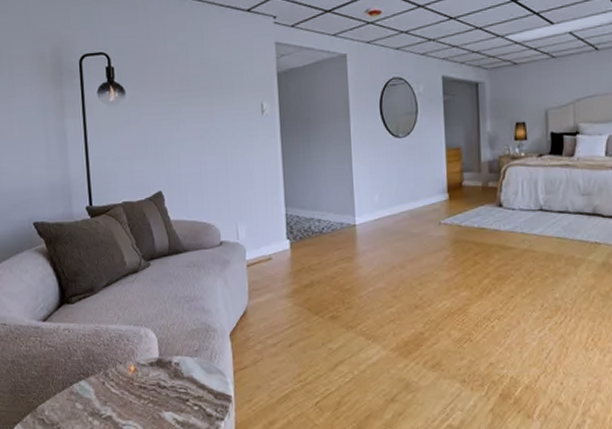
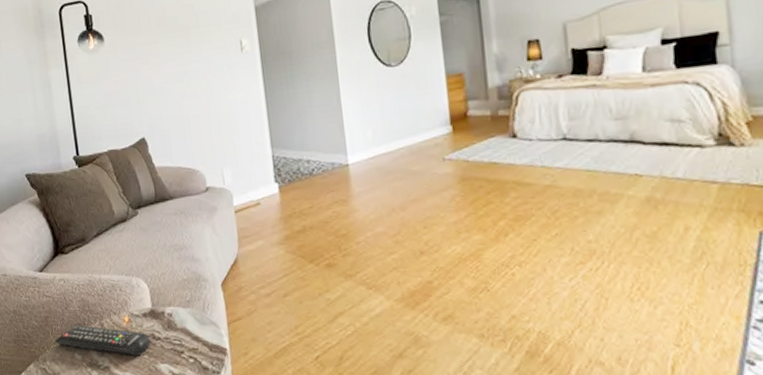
remote control: none [55,374,156,405] -> present [54,325,151,357]

